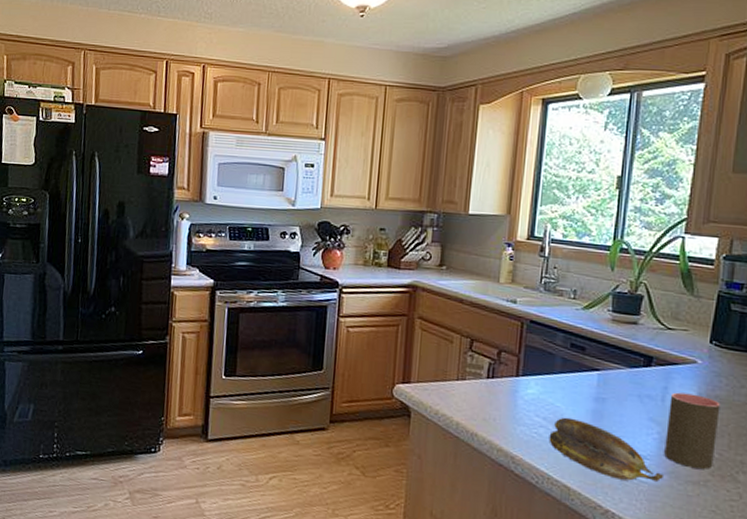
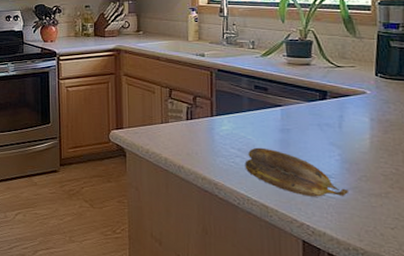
cup: present [664,392,721,469] -> none [346,119,392,183]

